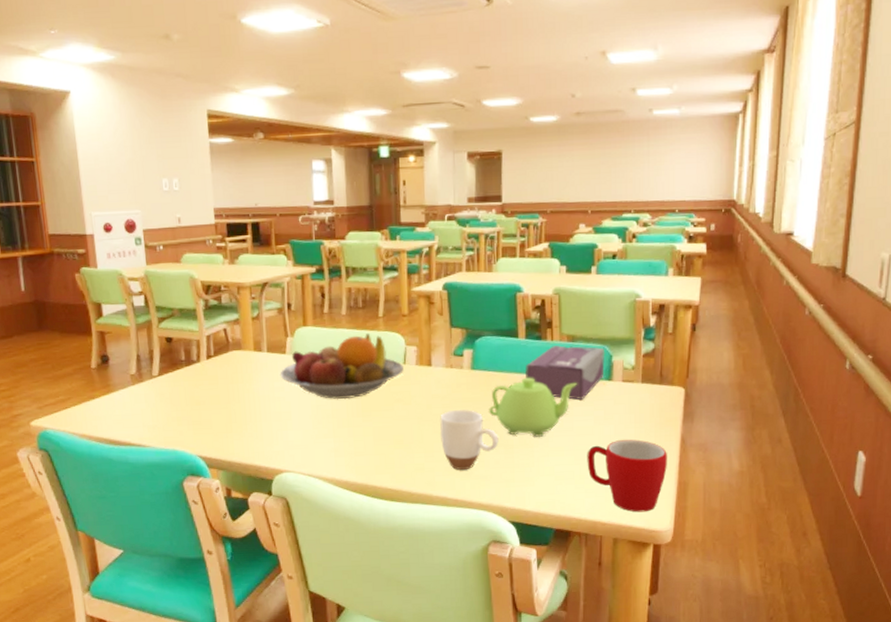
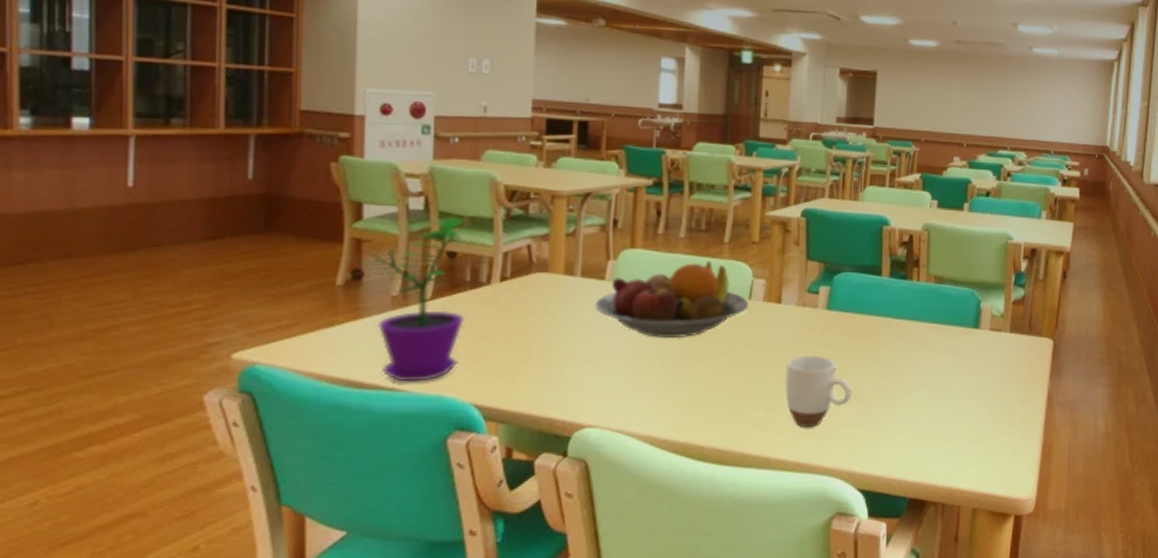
flower pot: none [104,309,185,440] -> present [358,215,465,382]
teapot: present [489,377,578,438] -> none [843,321,943,391]
tissue box: present [525,345,606,400] -> none [887,287,974,348]
mug: present [587,439,667,513] -> none [948,395,1033,479]

